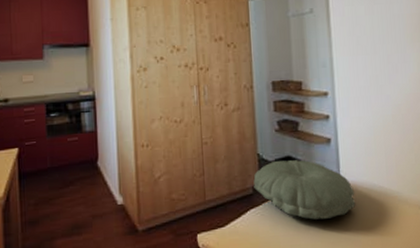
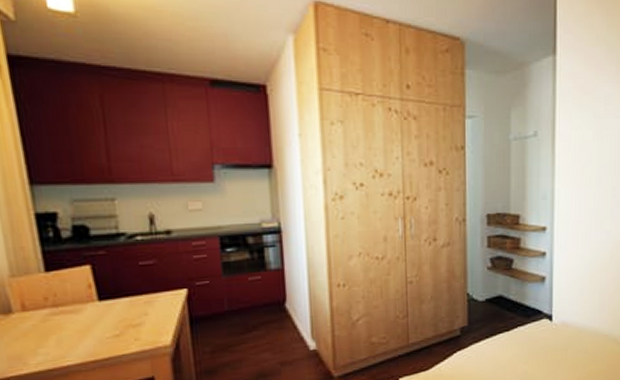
pillow: present [253,160,356,220] -> none [461,299,566,360]

